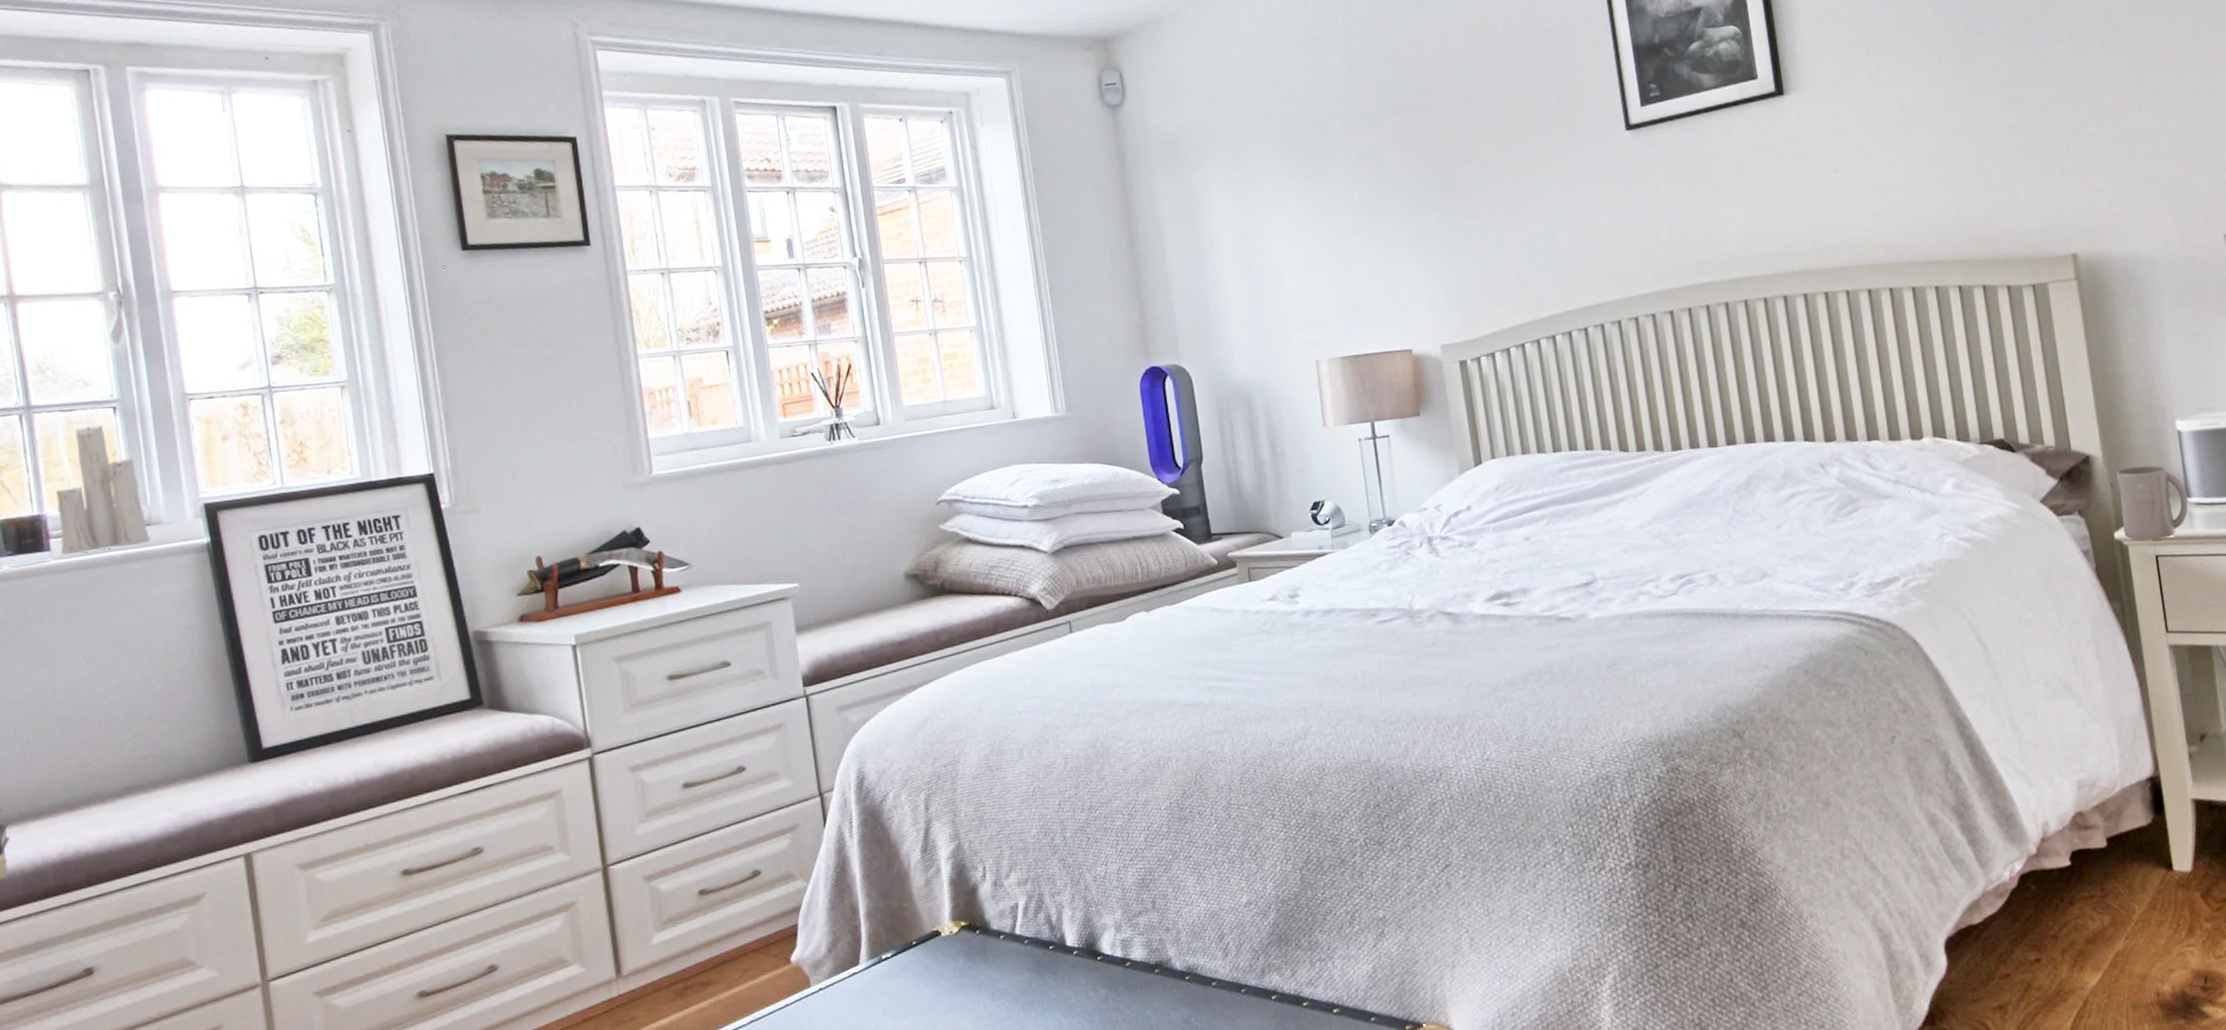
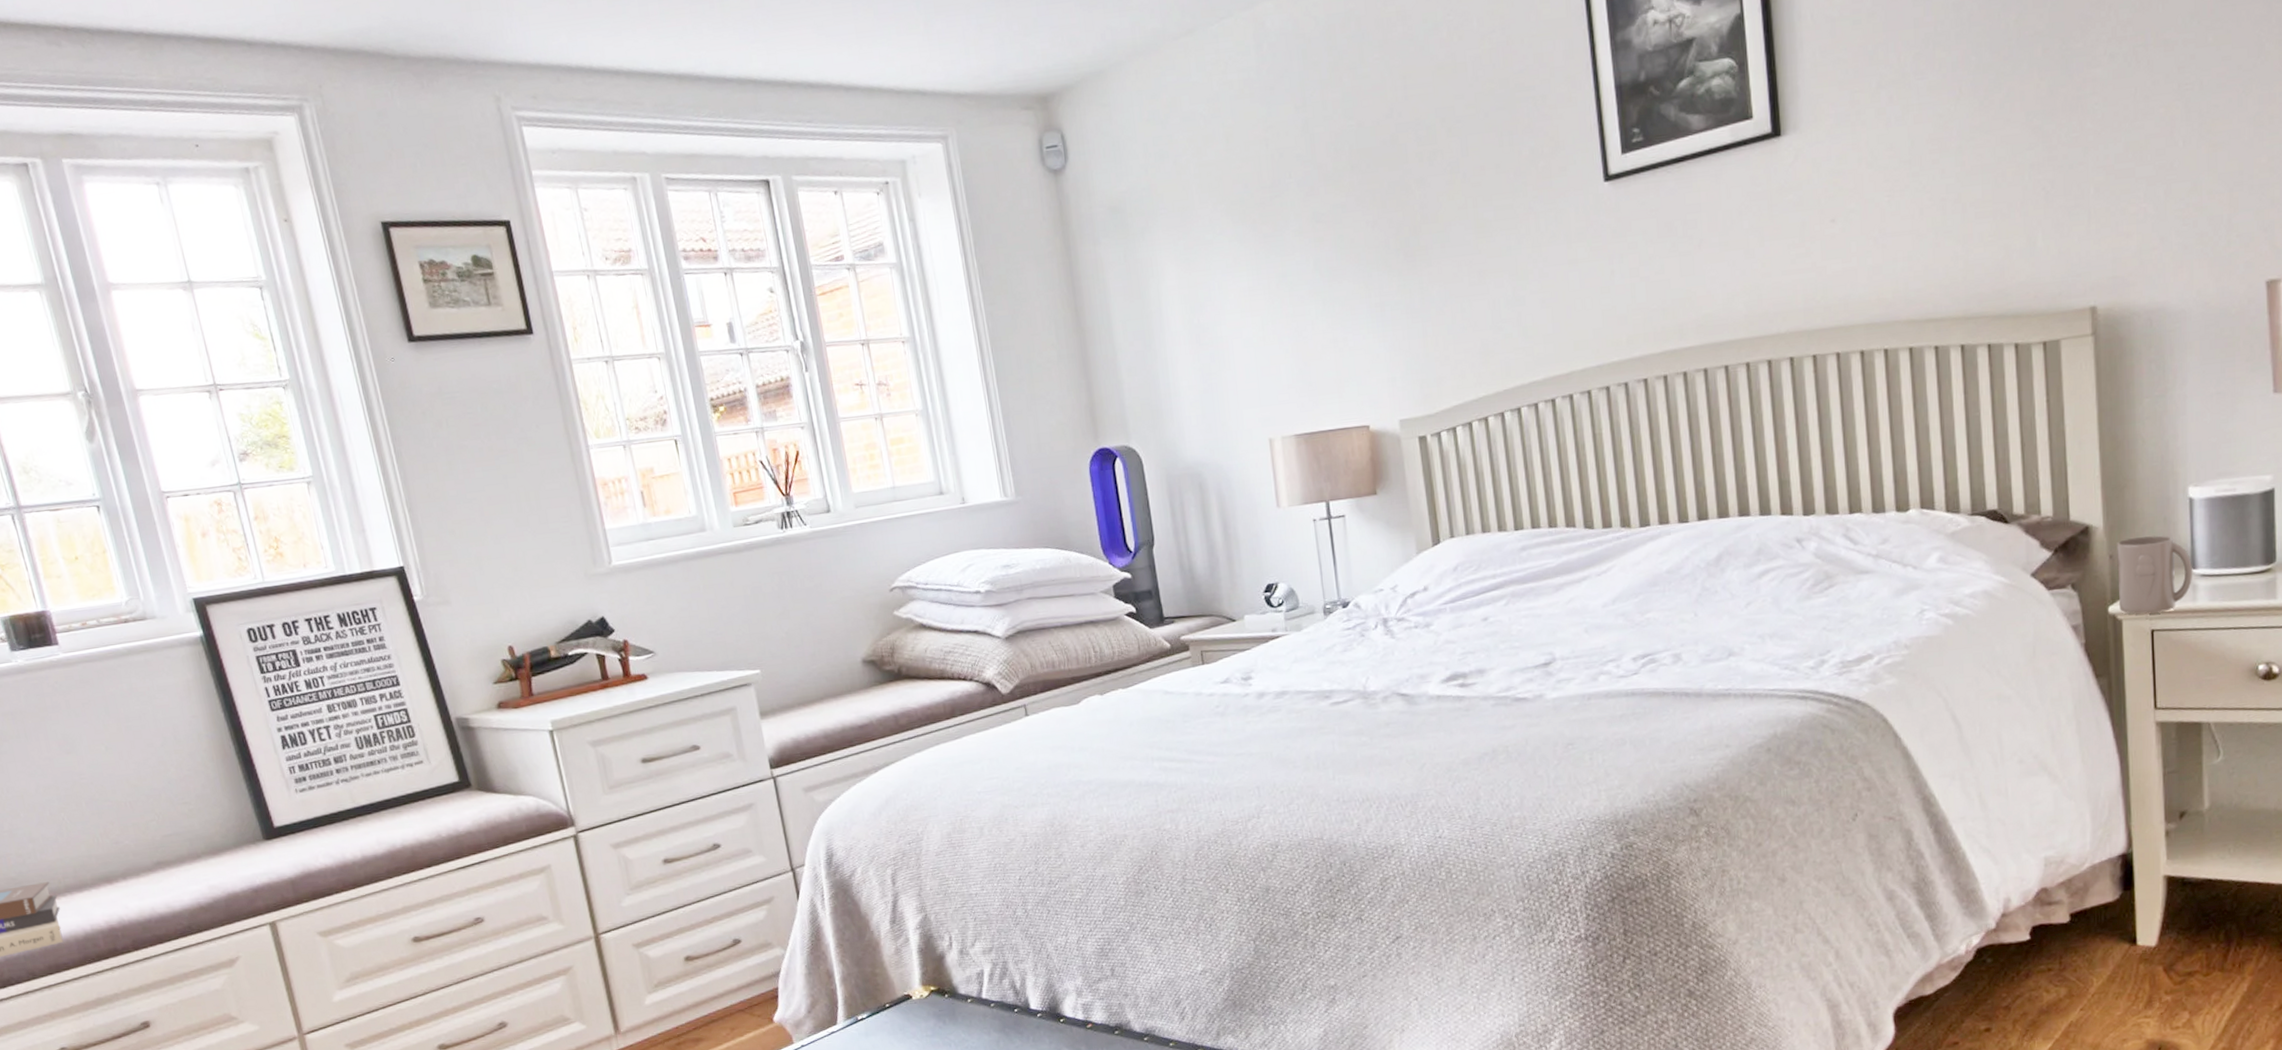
candle: present [56,409,151,555] -> none [56,508,149,649]

